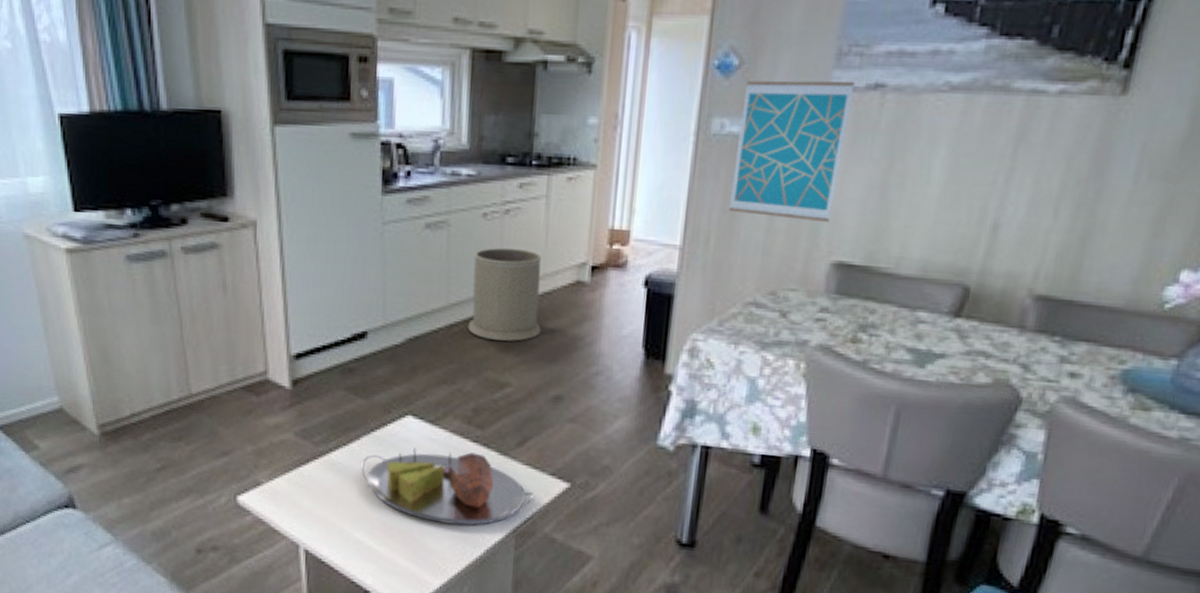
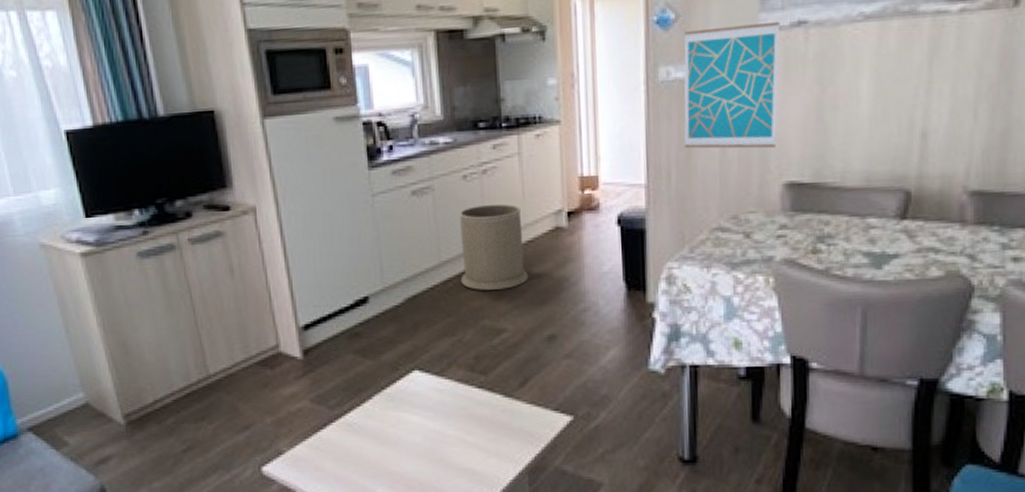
serving tray: present [361,448,534,526] -> none [376,398,540,470]

